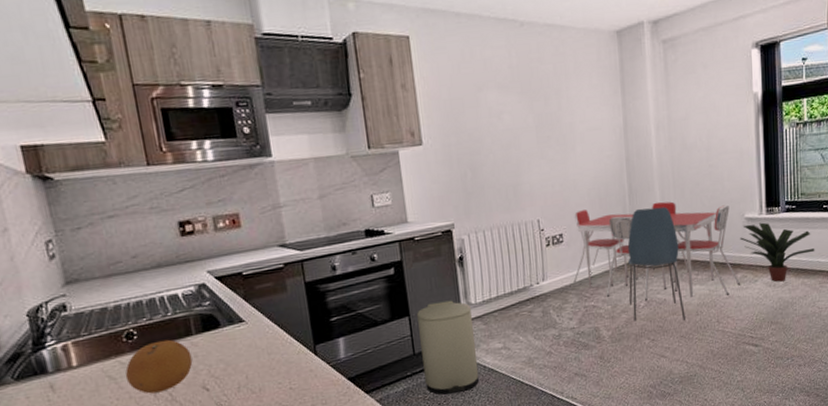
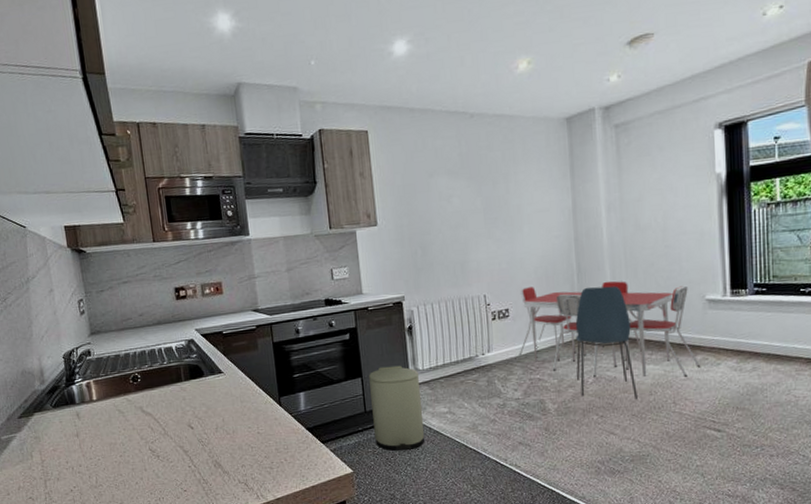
fruit: present [125,339,193,394] -> none [130,383,182,427]
potted plant: present [739,222,815,282] -> none [699,304,790,367]

